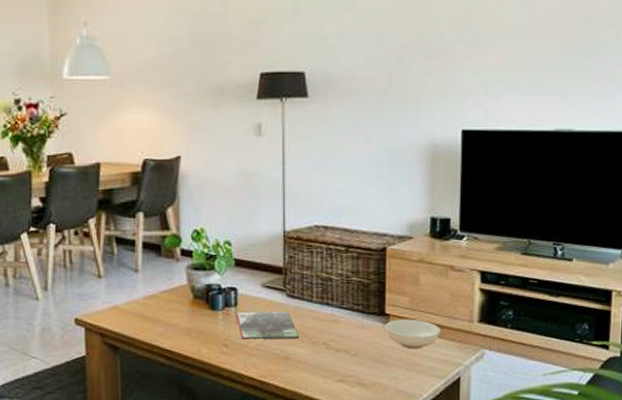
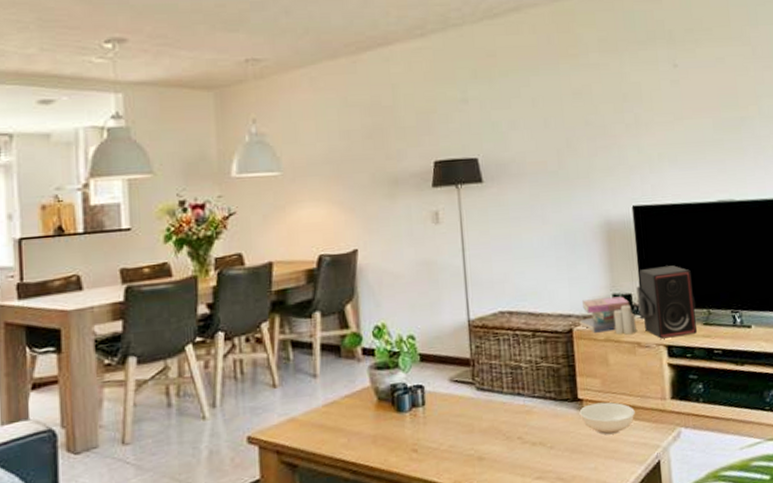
magazine: present [237,311,299,339] -> none [425,406,492,442]
books: none [394,220,449,253] -> present [579,296,632,333]
candle: none [429,227,453,259] -> present [613,304,638,336]
stereo: none [455,193,517,266] -> present [636,265,698,340]

